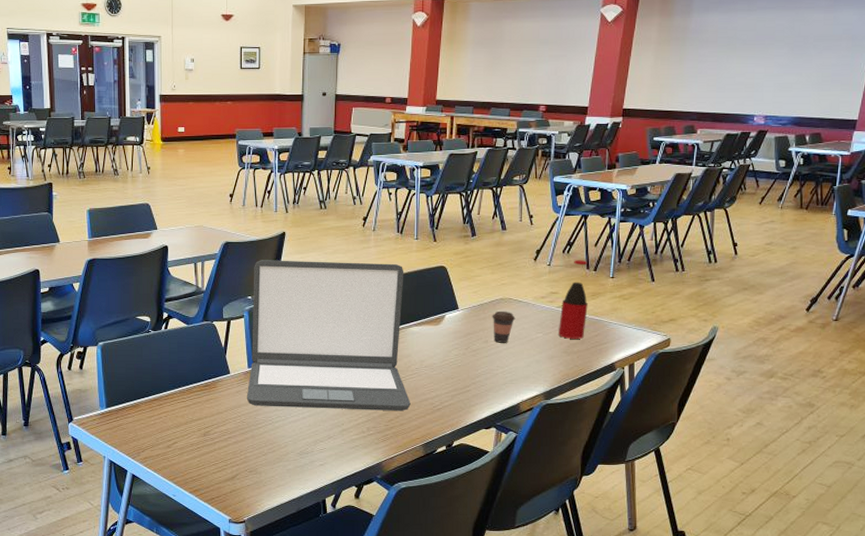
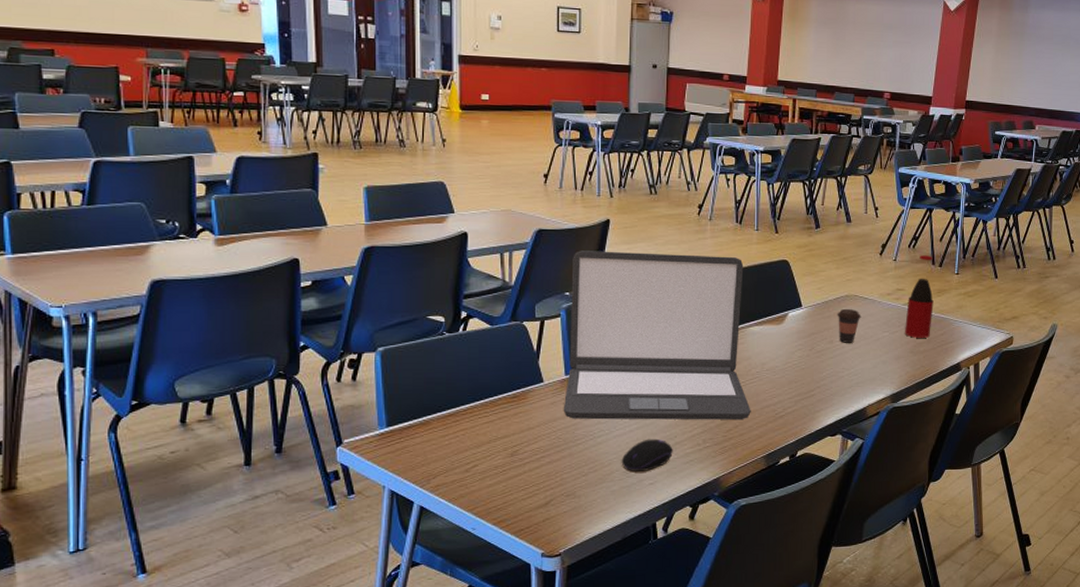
computer mouse: none [295,425,340,453] -> present [621,438,673,471]

